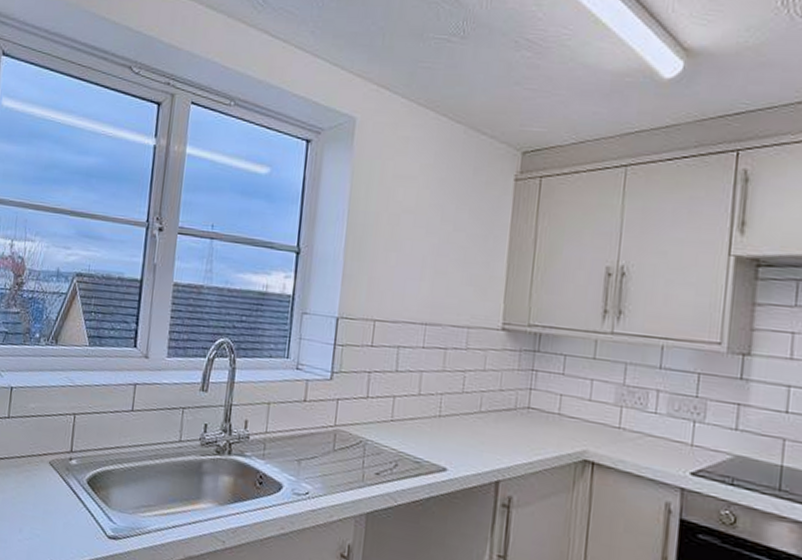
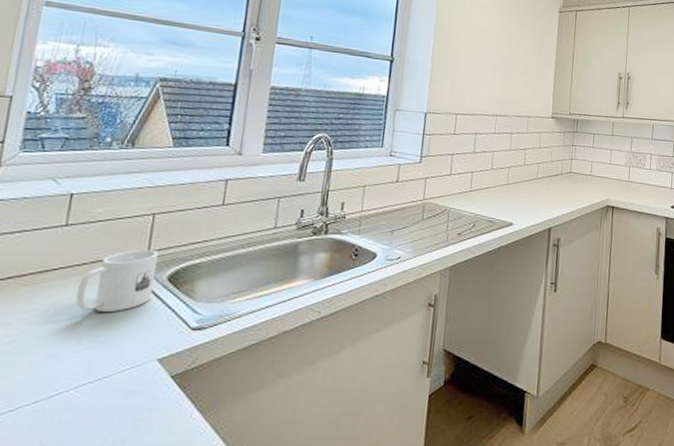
mug: none [17,448,79,508] -> present [75,249,158,312]

